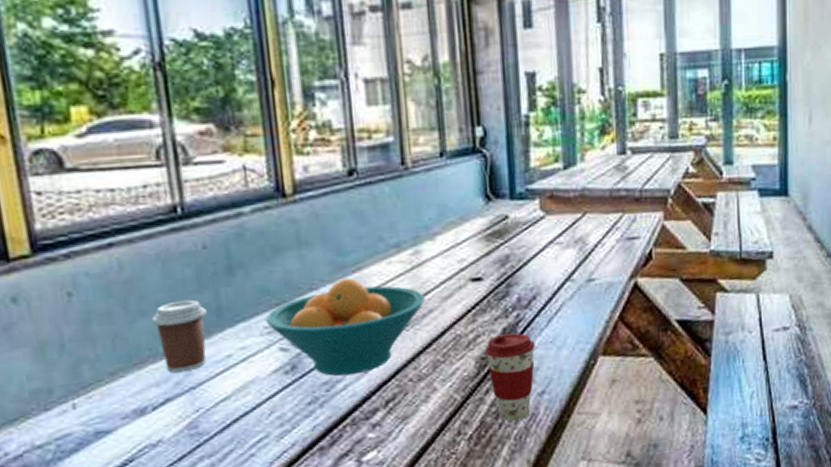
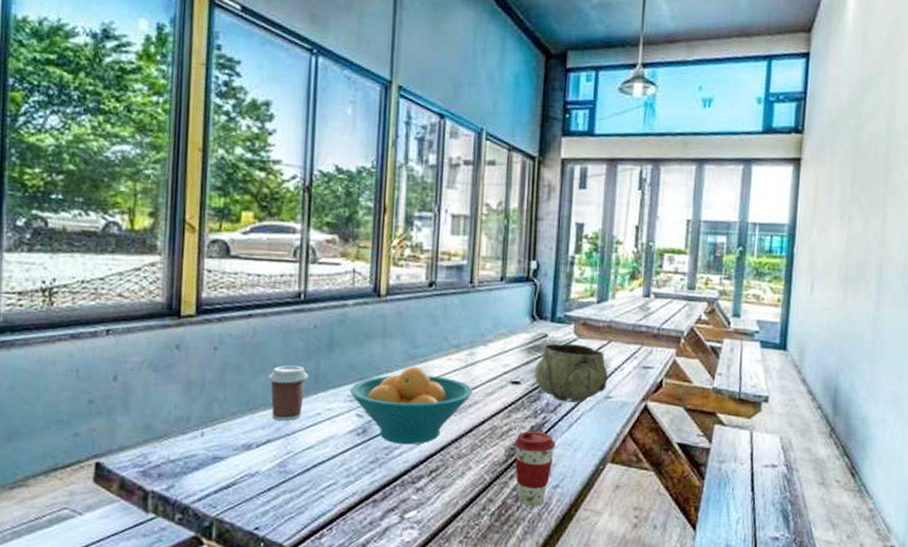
decorative bowl: none [498,222,588,294] -> present [535,343,608,403]

